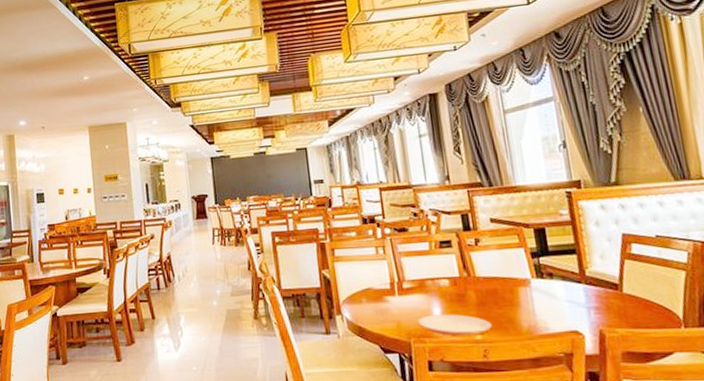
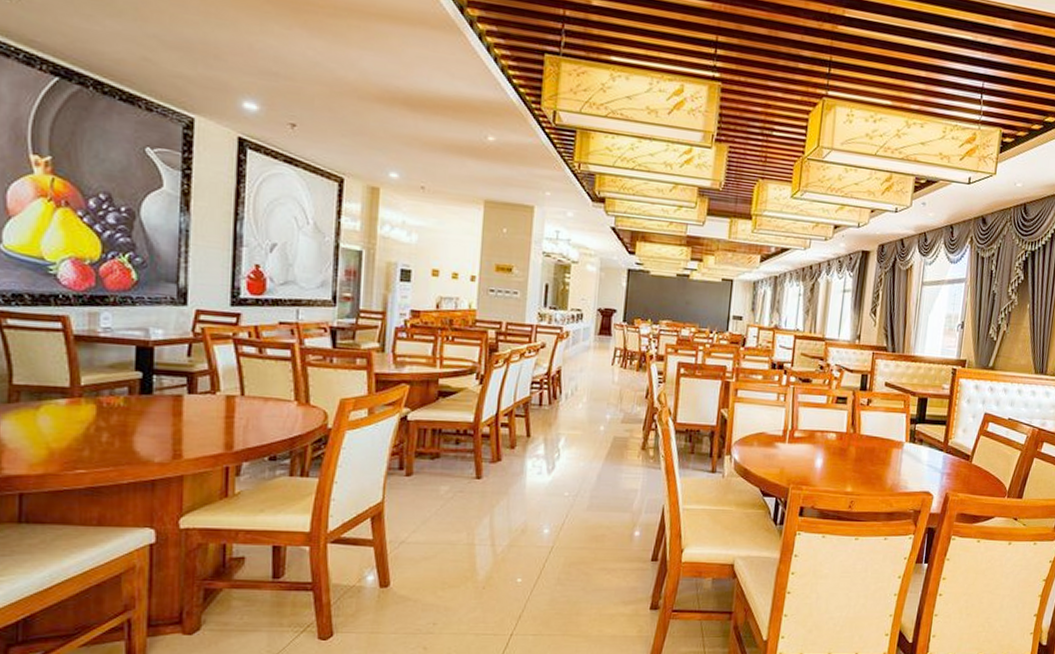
plate: present [417,314,492,336] -> none [799,465,863,487]

